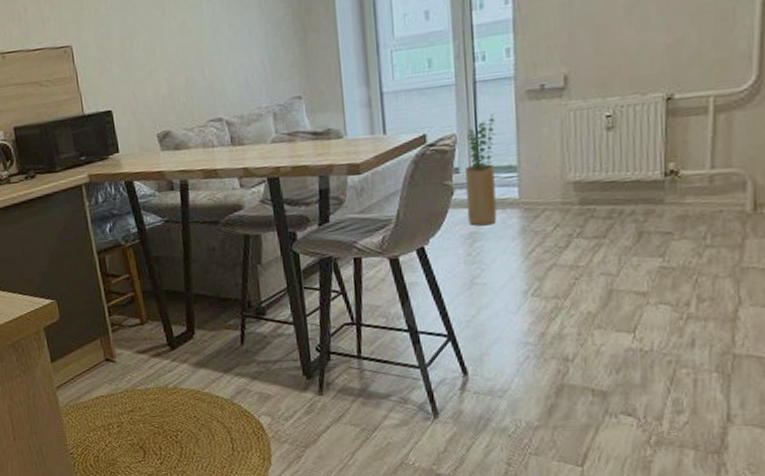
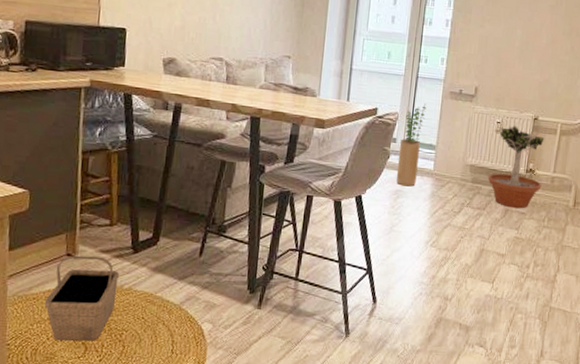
basket: none [94,358,164,446] -> present [44,255,120,341]
potted tree: none [603,103,694,229] -> present [487,124,544,209]

